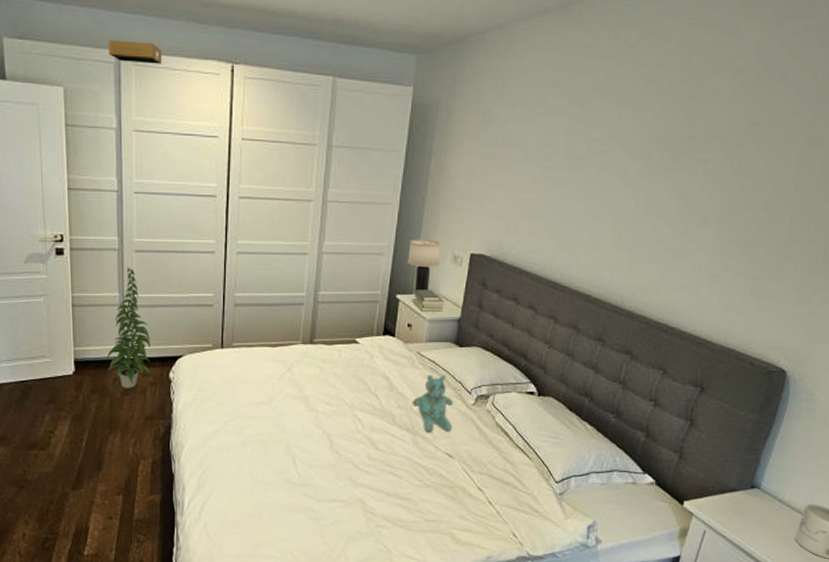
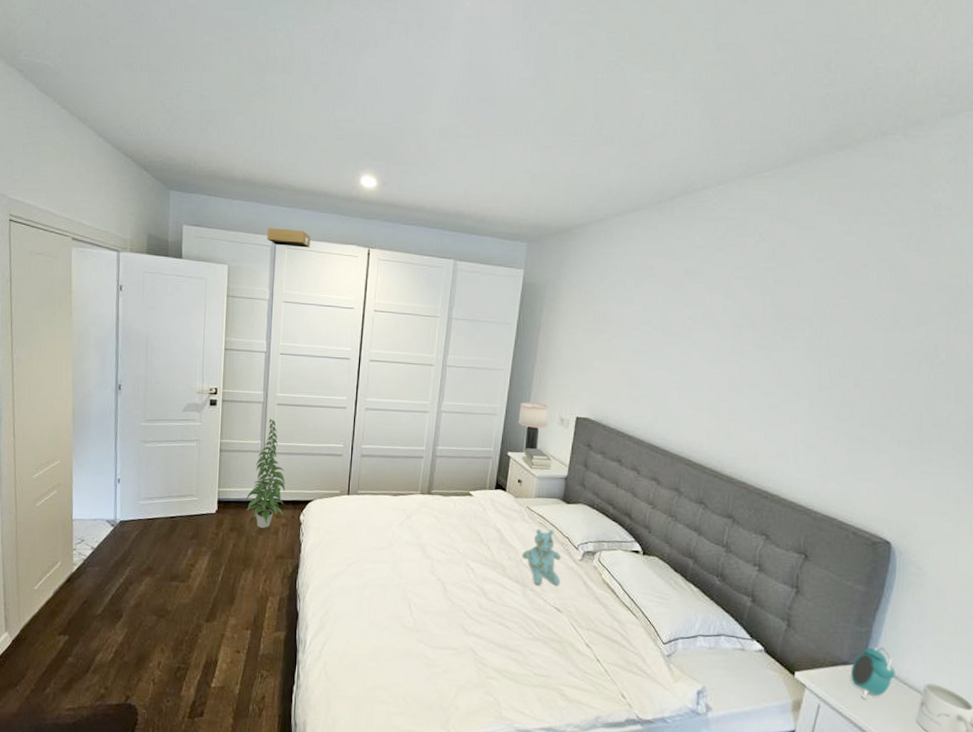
alarm clock: none [737,472,780,522] -> present [851,647,895,699]

